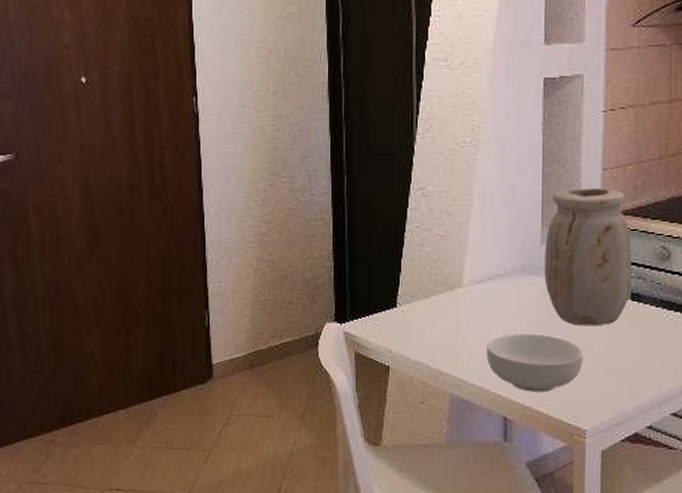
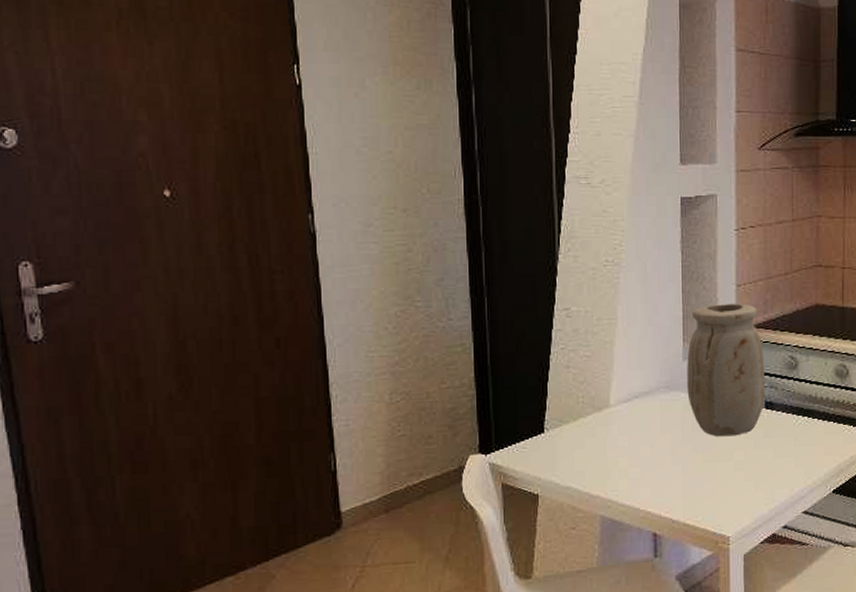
cereal bowl: present [486,334,583,393] -> none [634,448,725,506]

